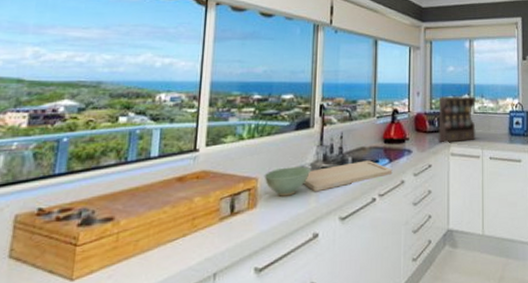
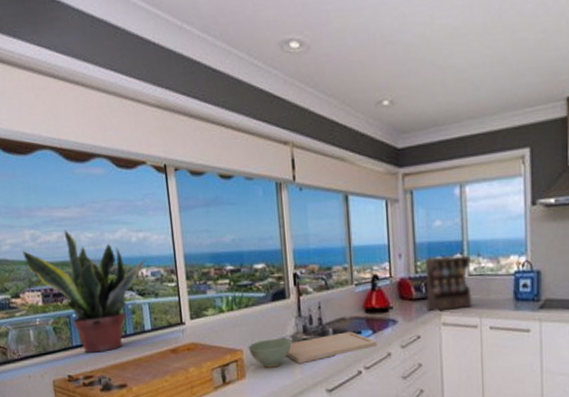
potted plant: none [17,50,169,182] -> present [23,230,147,353]

